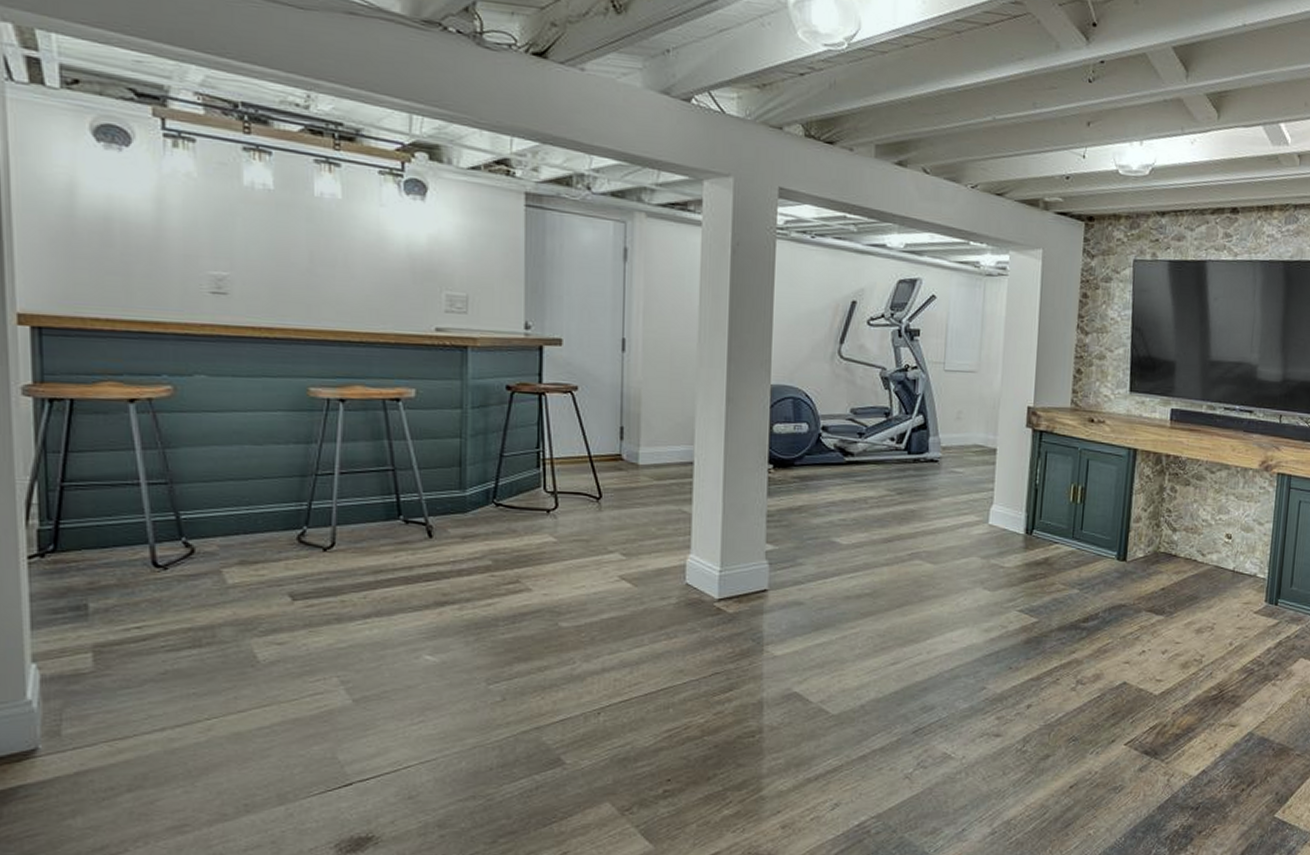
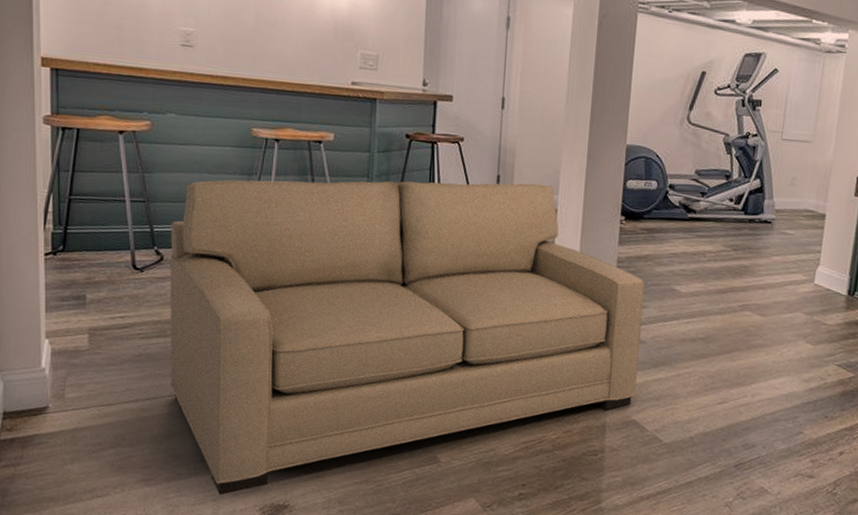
sofa: none [204,433,800,834] -> present [169,179,645,495]

